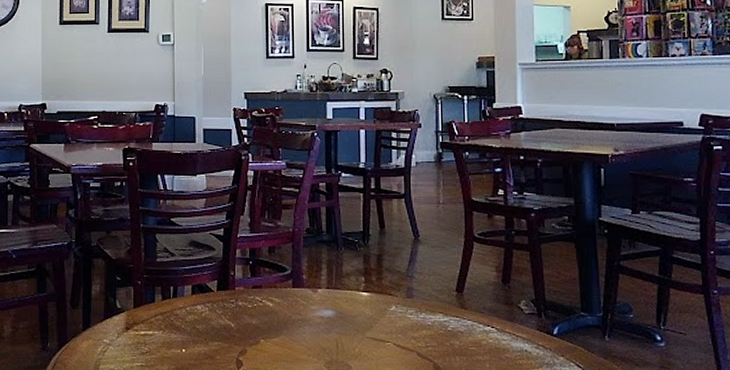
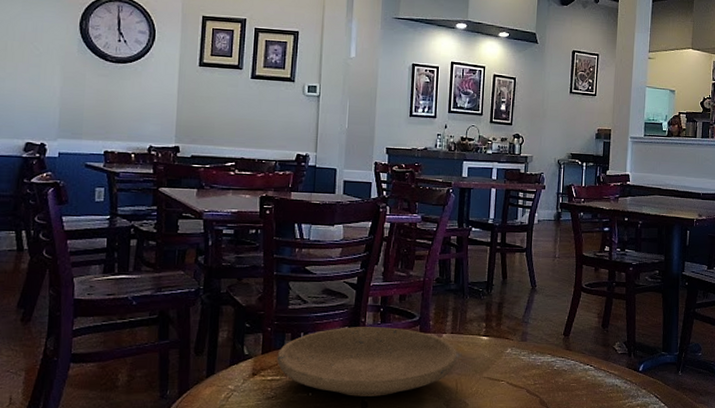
plate: none [148,281,335,355] -> present [277,327,457,396]

